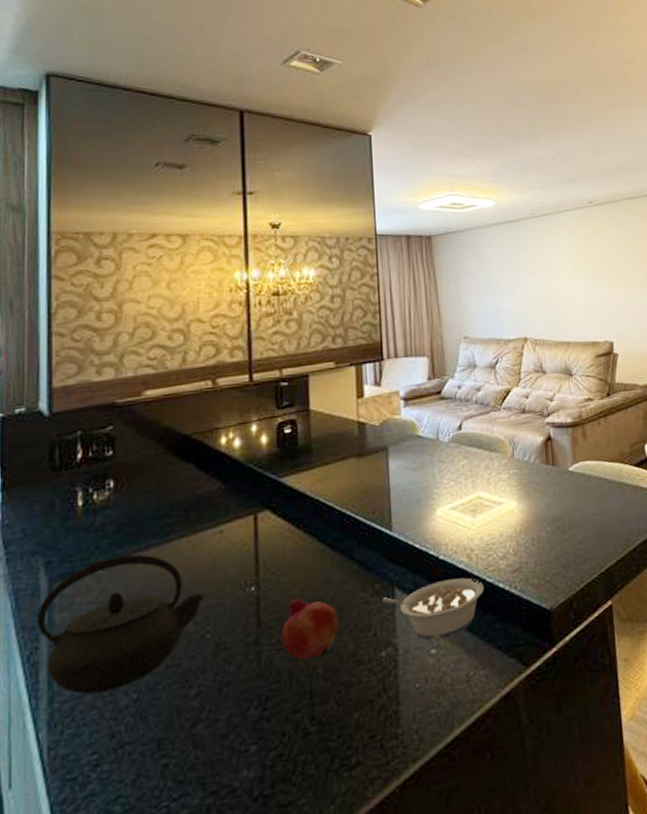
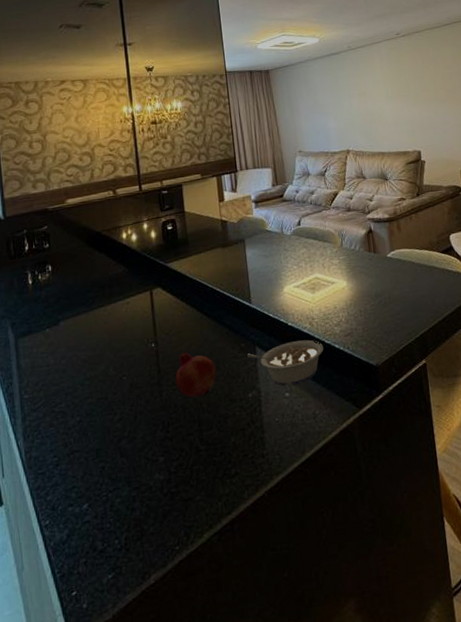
kettle: present [37,554,206,695] -> none [9,318,121,416]

